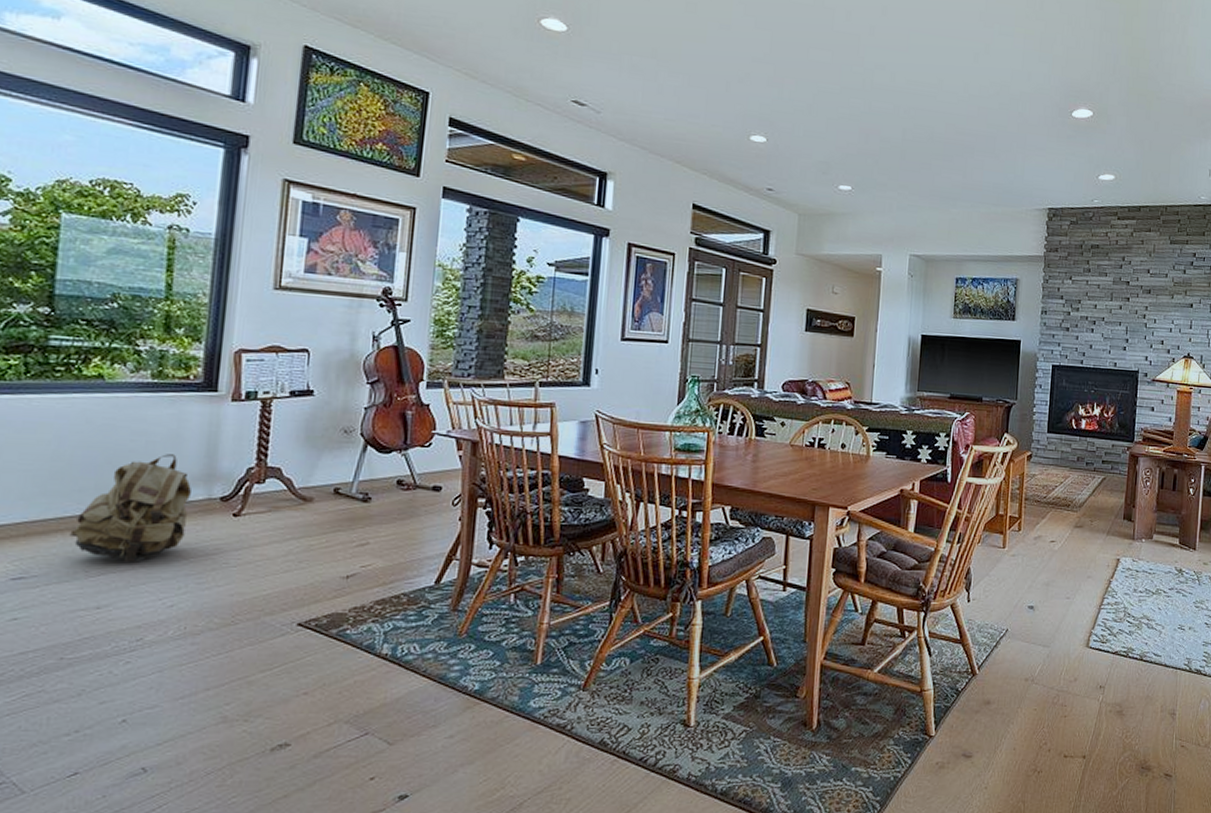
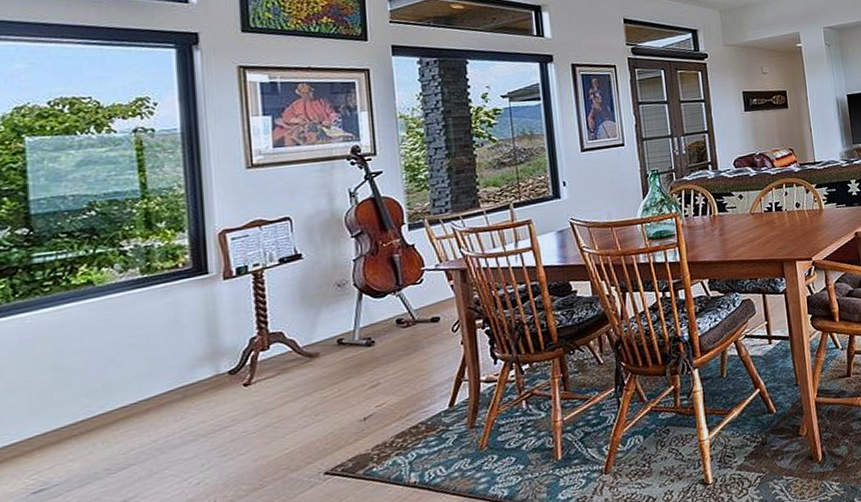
backpack: present [69,454,193,562] -> none [84,340,200,453]

